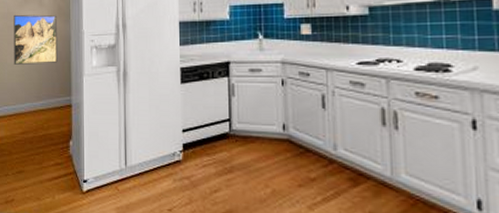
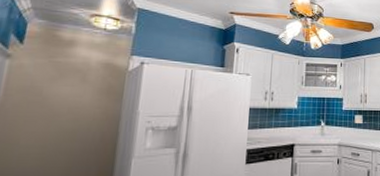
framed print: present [14,14,58,65] -> none [30,89,106,146]

